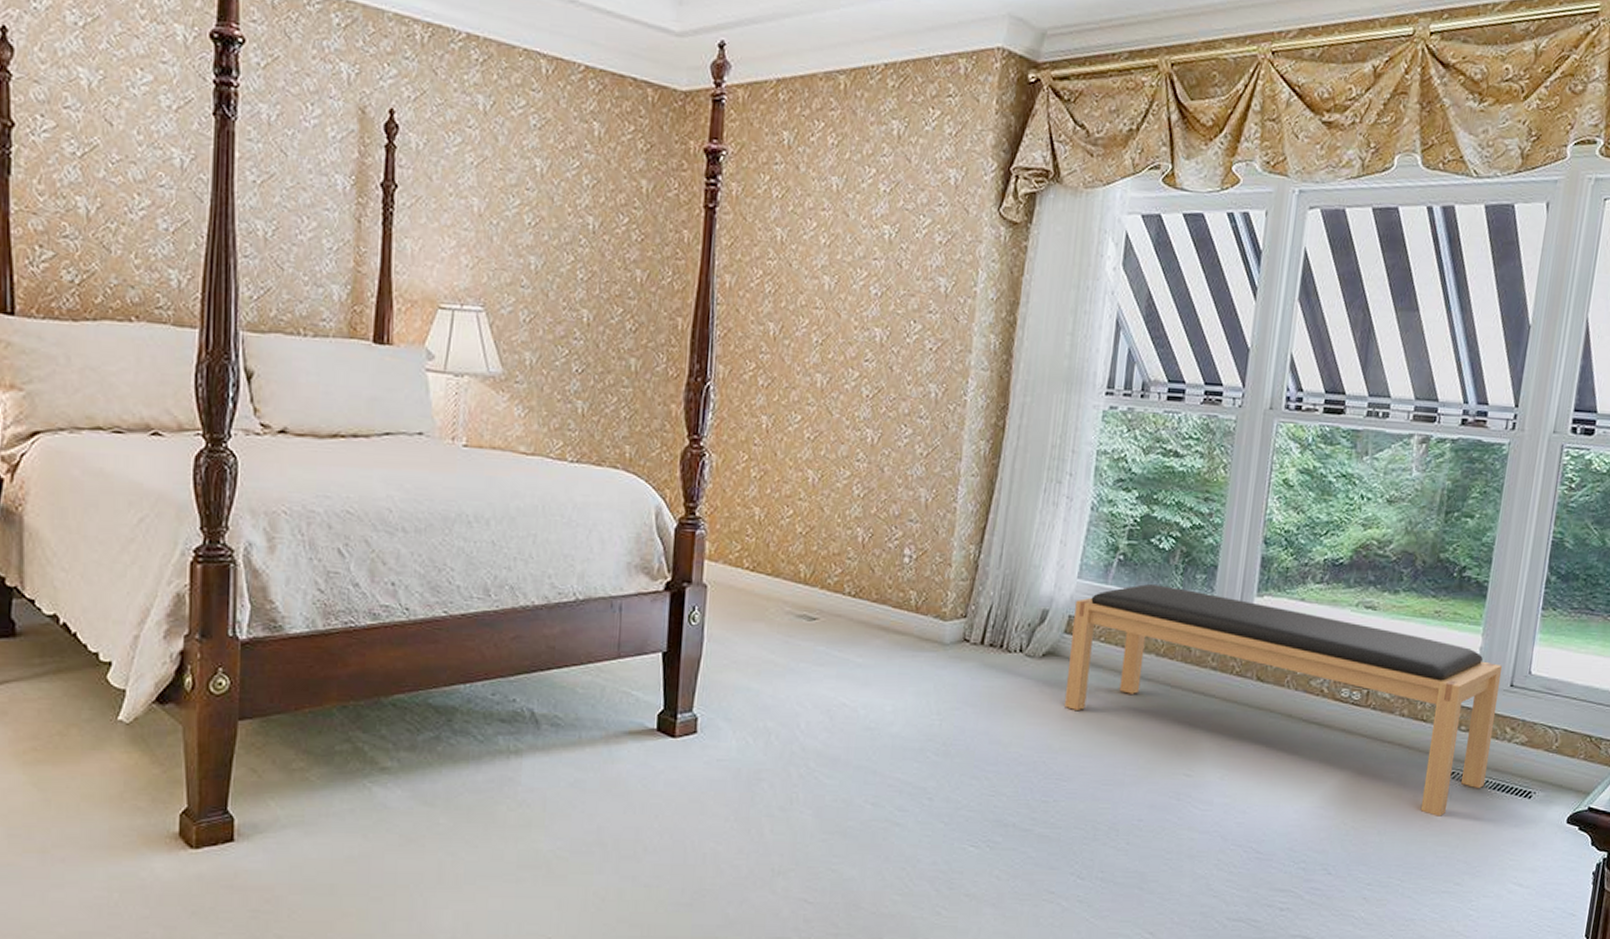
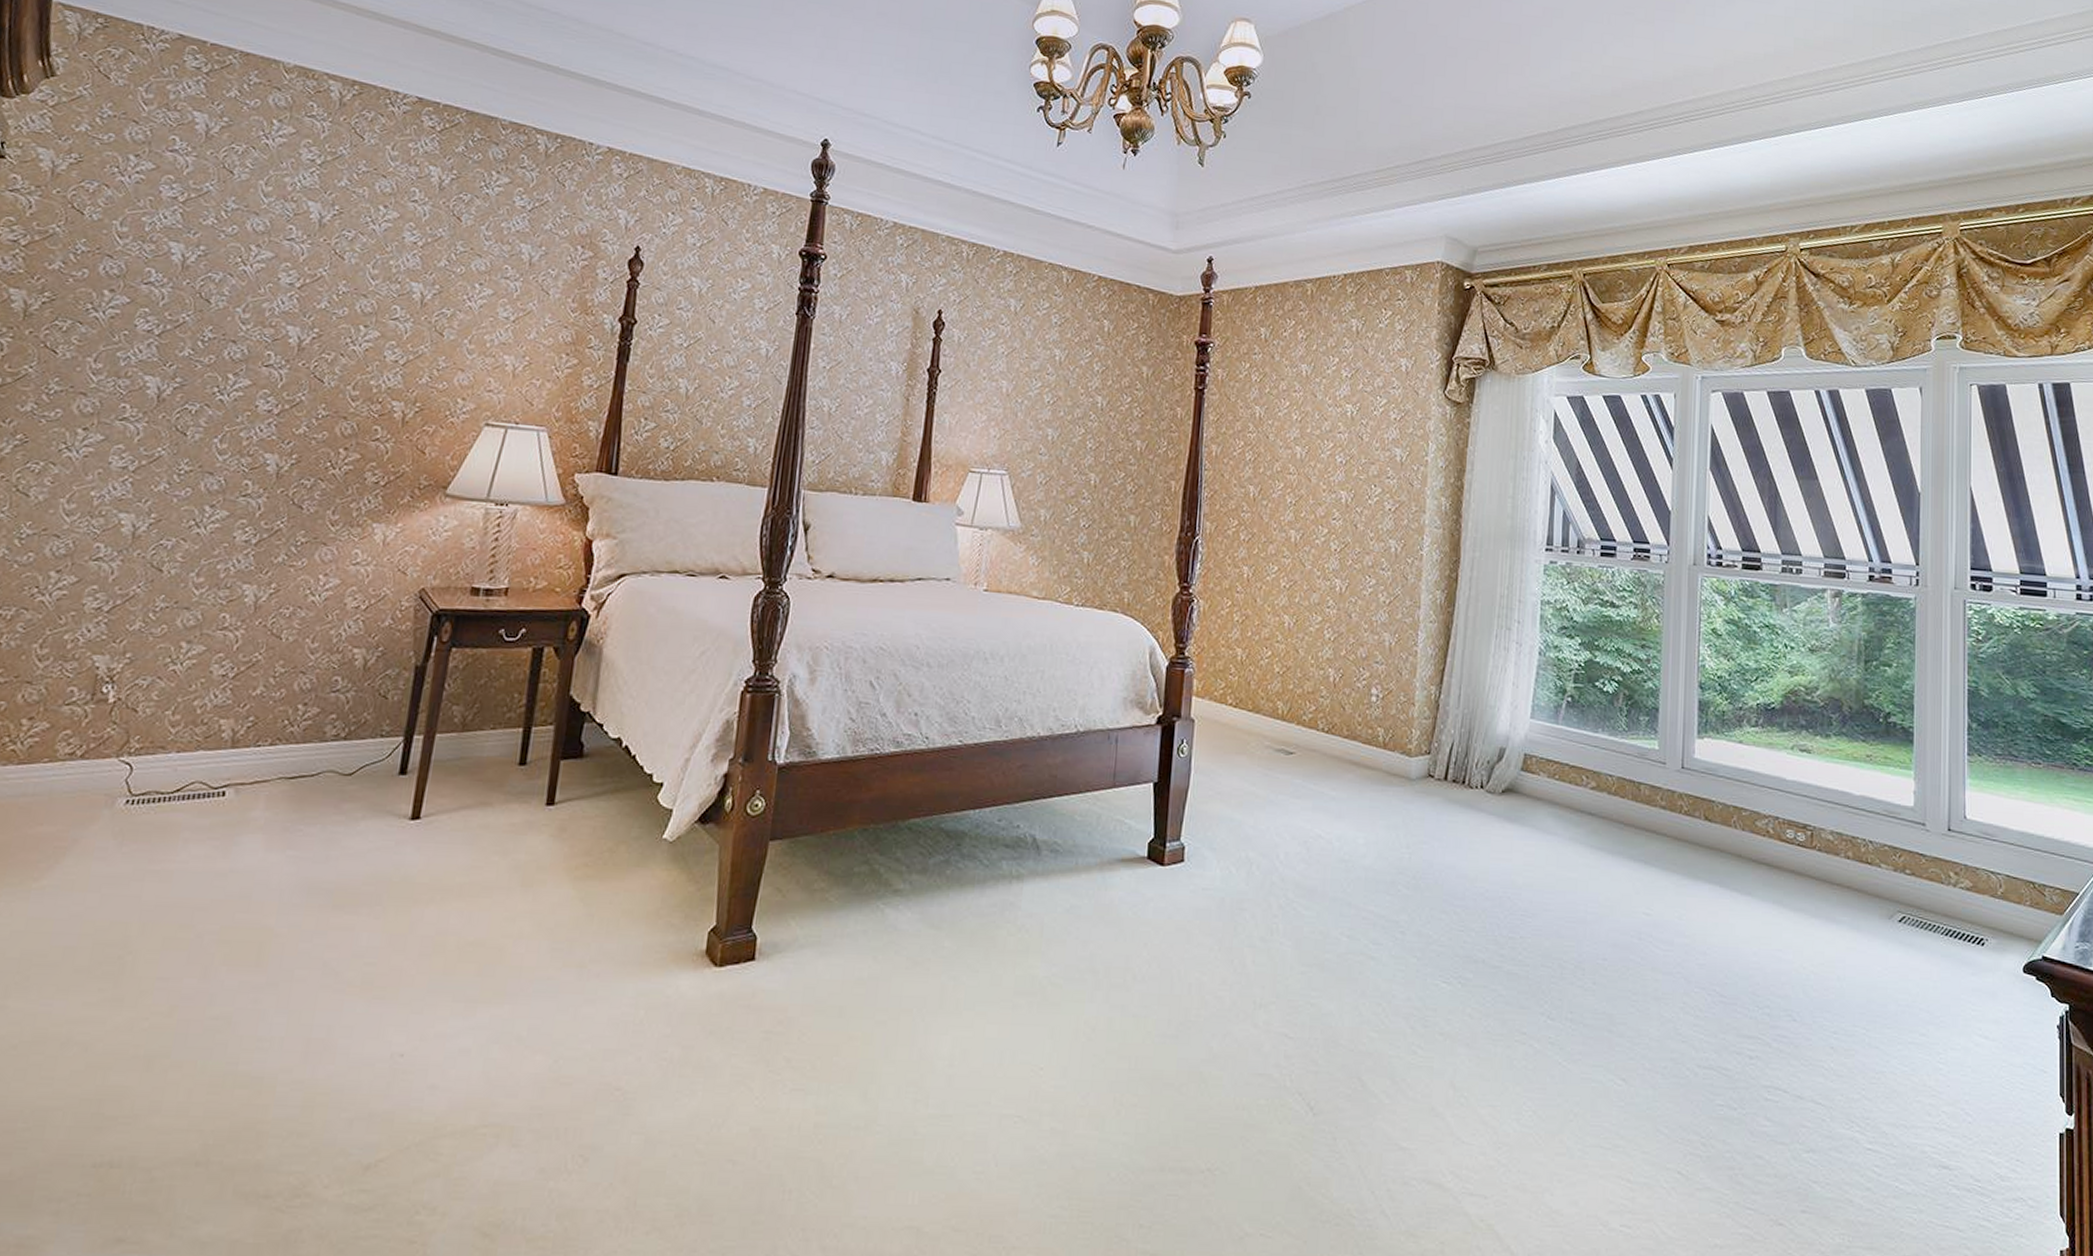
bench: present [1065,583,1503,816] -> none [1525,724,1938,962]

